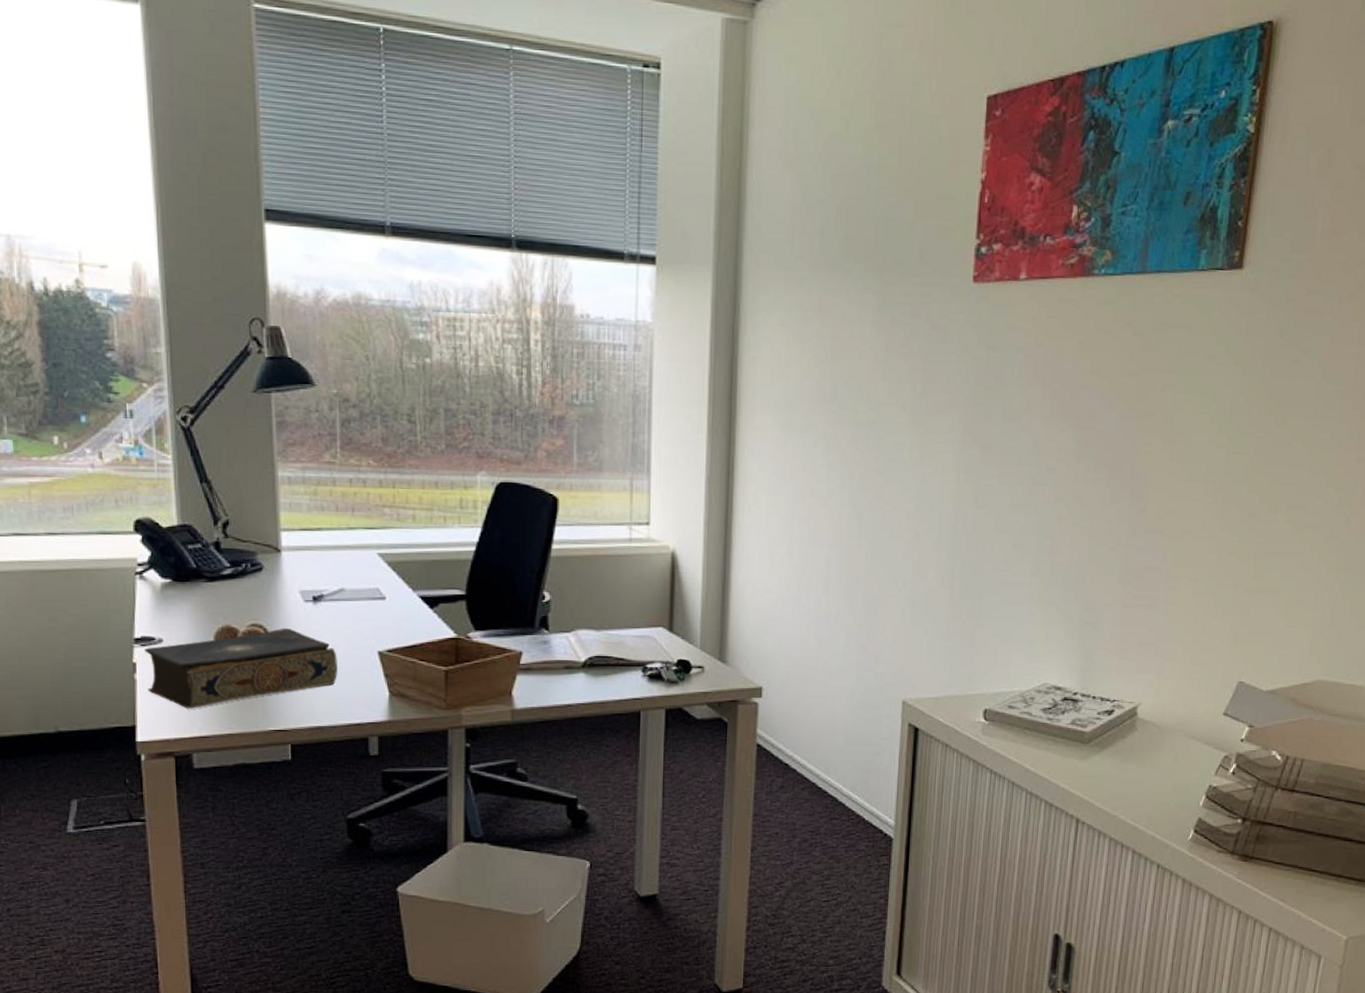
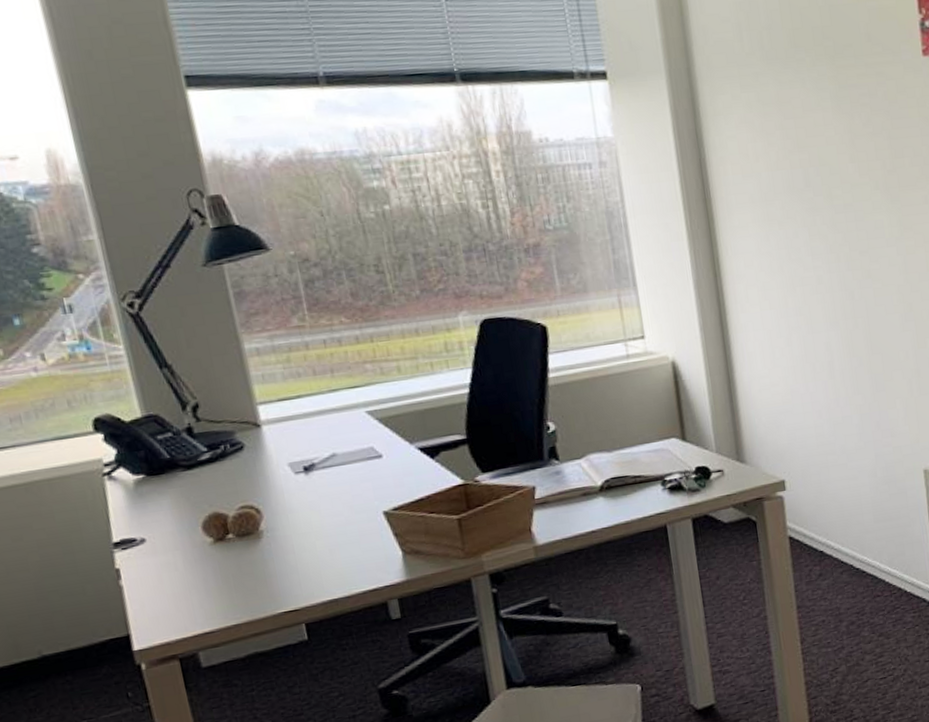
book: present [144,627,338,709] -> none [125,504,344,607]

